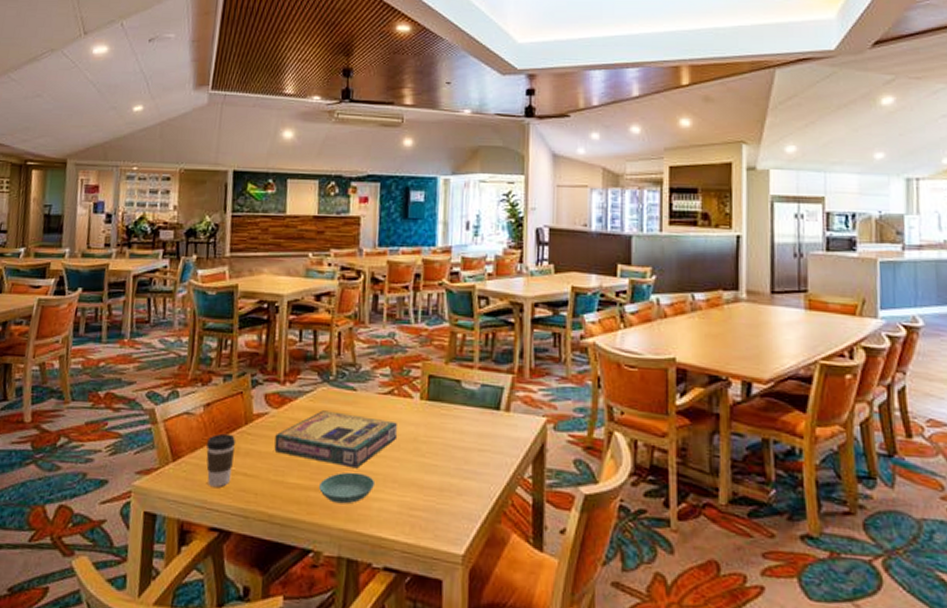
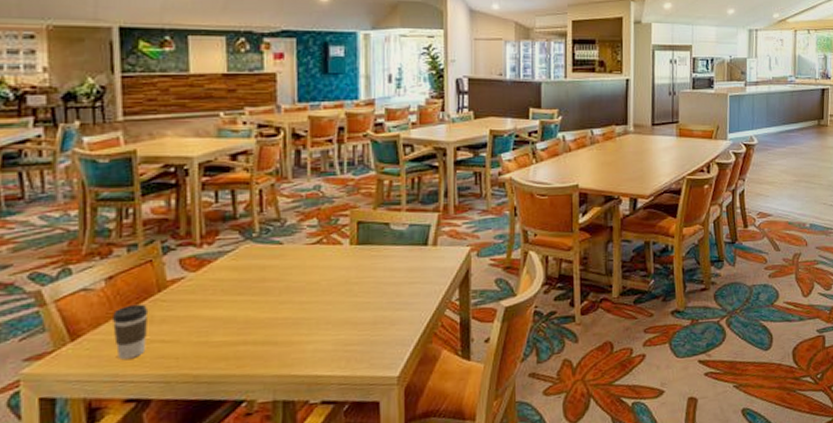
video game box: present [274,410,398,469] -> none [195,267,329,318]
saucer: present [319,472,376,504] -> none [249,320,308,353]

